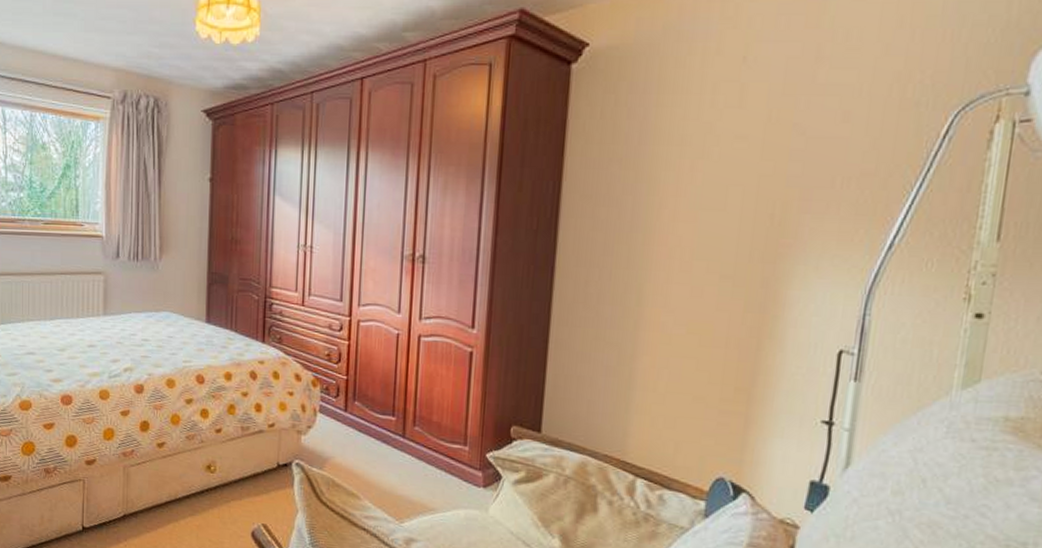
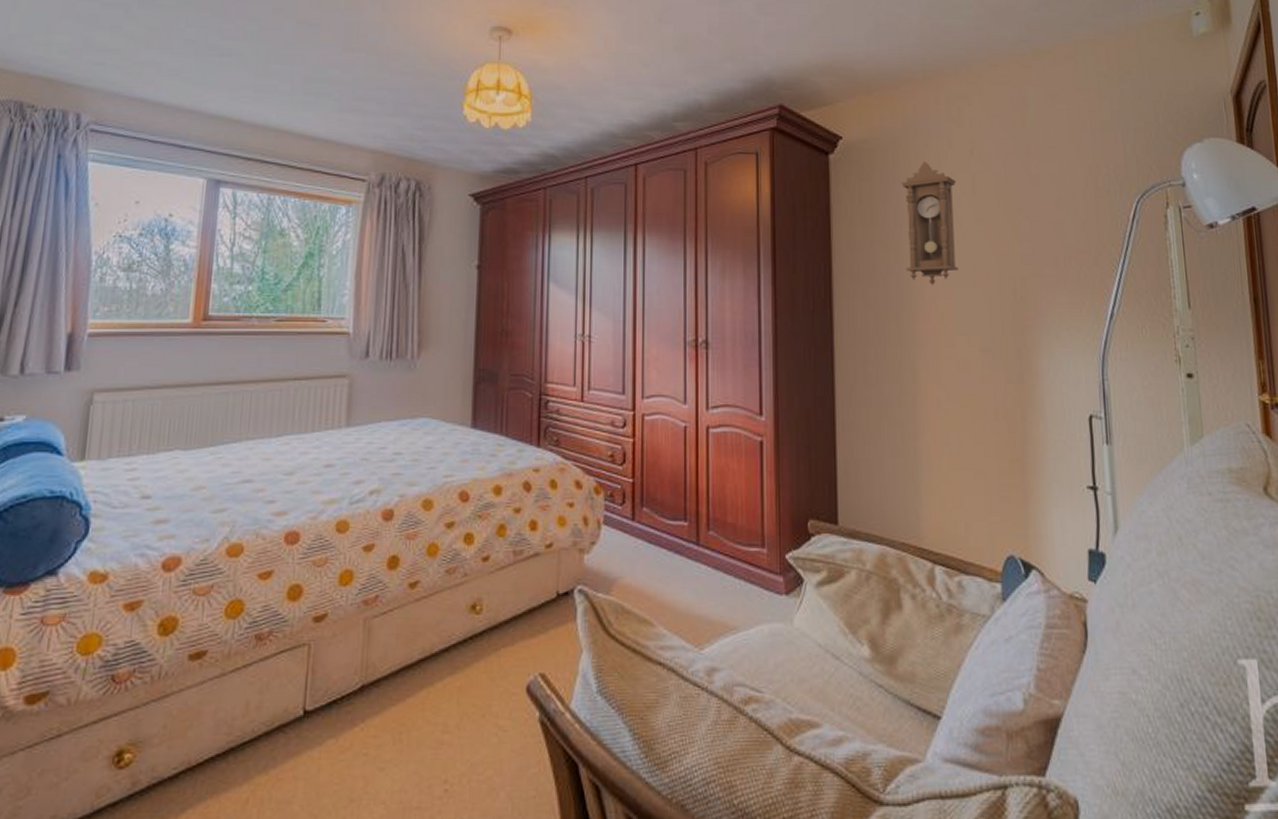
pendulum clock: none [645,69,720,207] -> present [901,161,959,285]

